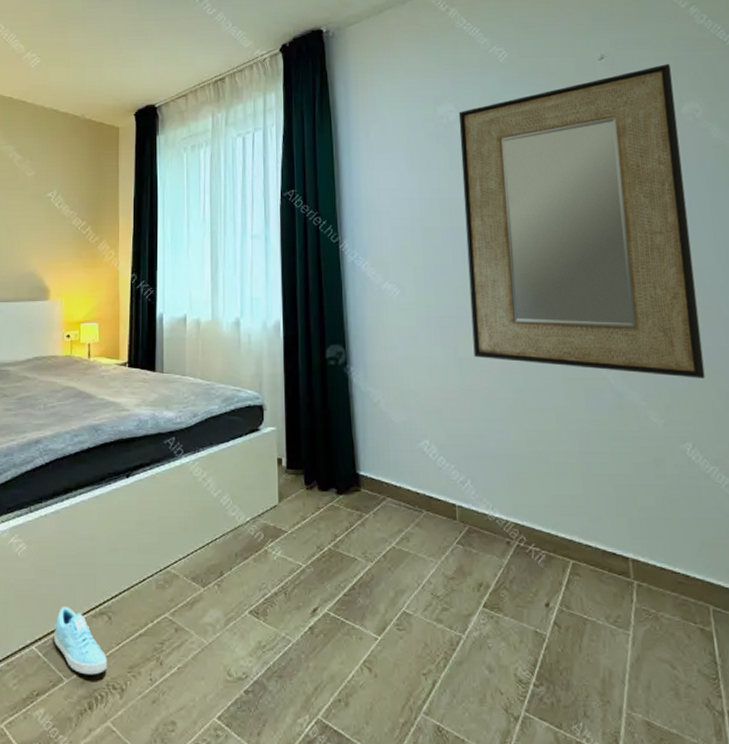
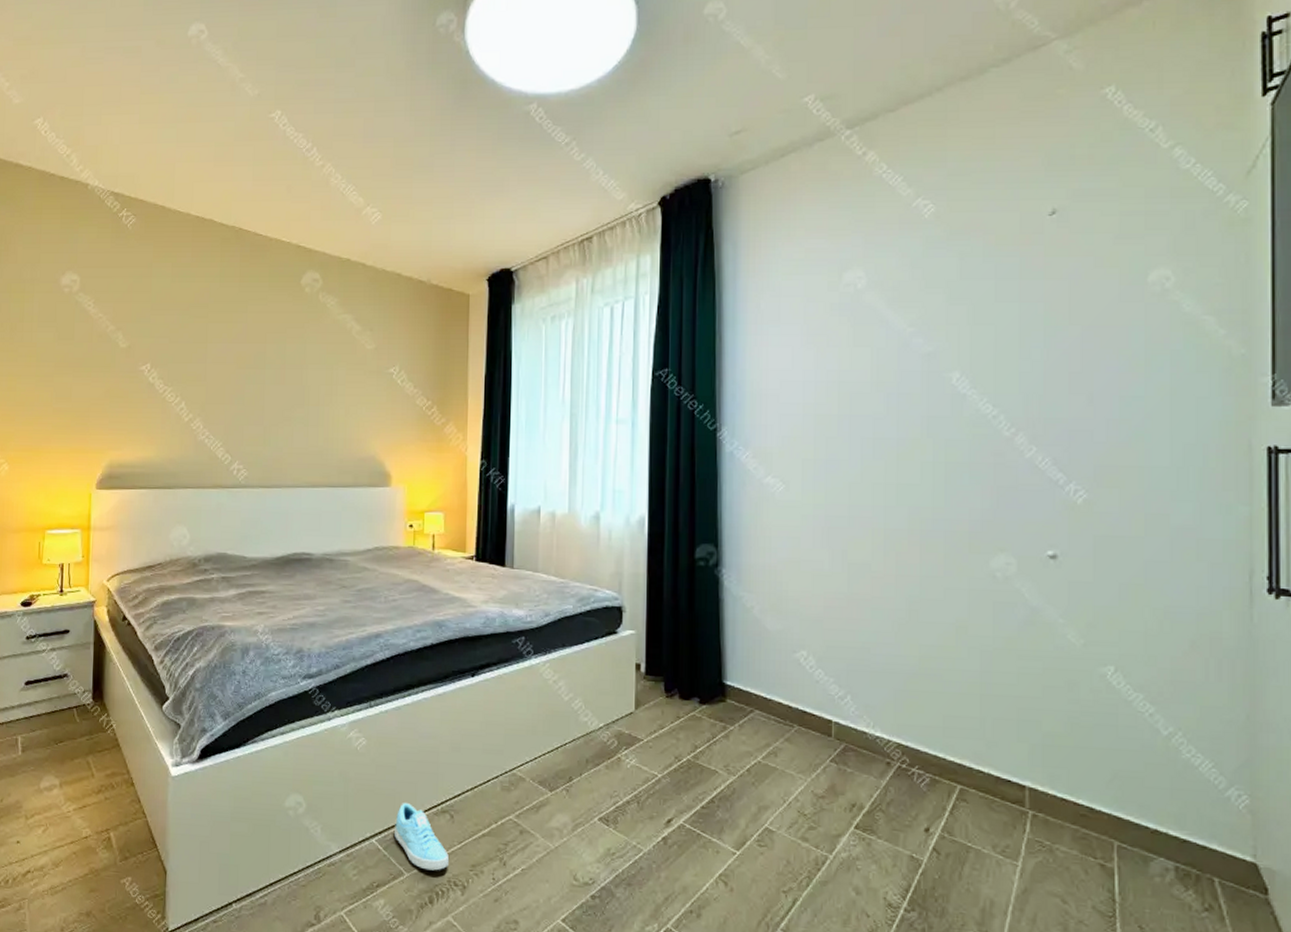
home mirror: present [458,63,705,378] -> none [865,219,1140,595]

